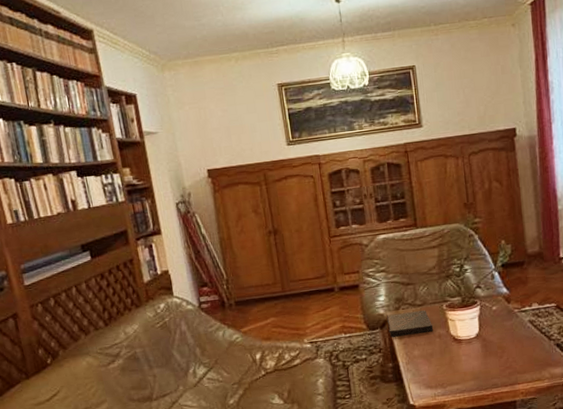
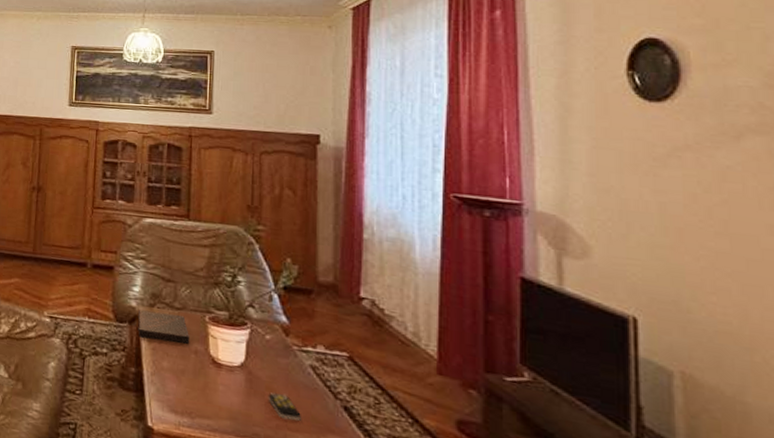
remote control: none [500,348,526,367] -> present [268,392,301,422]

